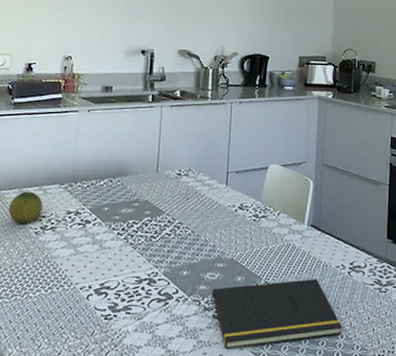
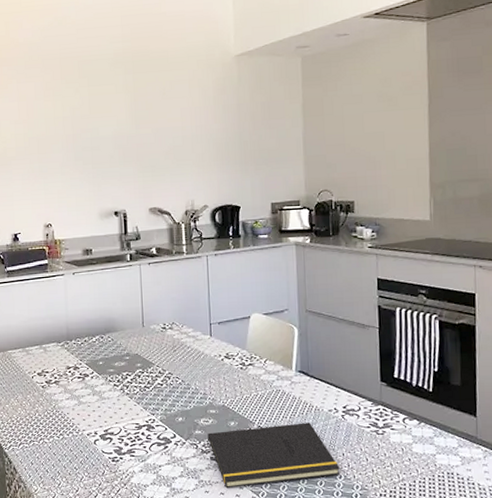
fruit: present [8,191,43,223] -> none [16,350,45,379]

